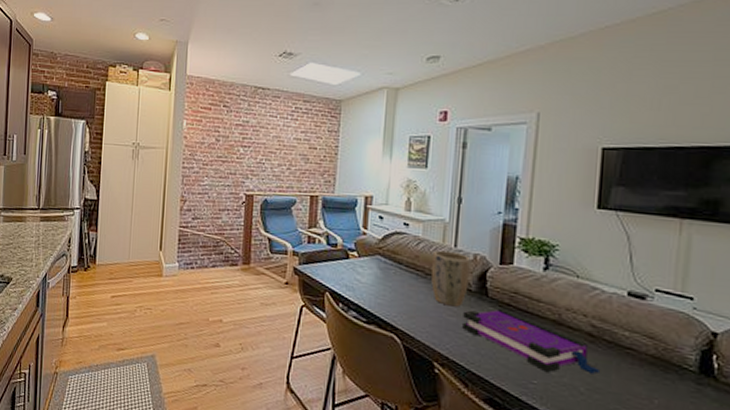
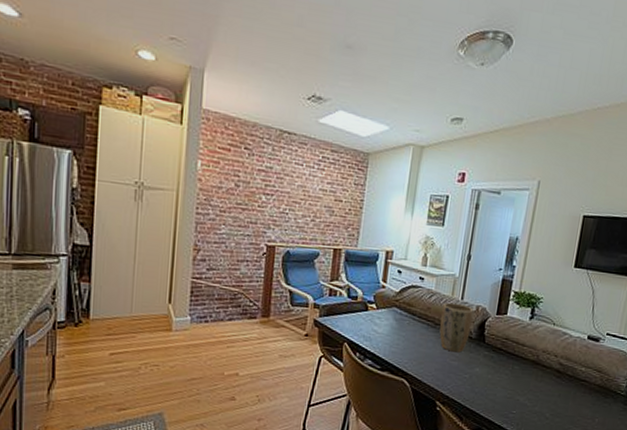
board game: present [462,308,599,374] -> none [462,352,561,404]

